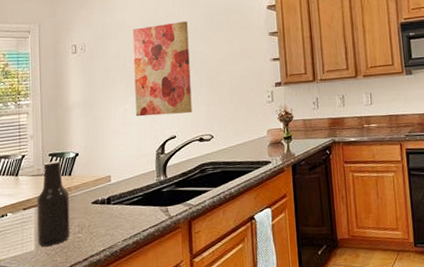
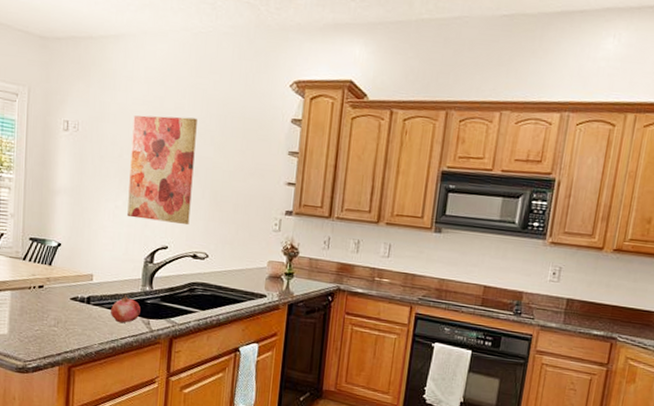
beer bottle: present [37,161,70,247] -> none [12,246,48,333]
fruit: none [130,188,158,217] -> present [111,295,141,324]

